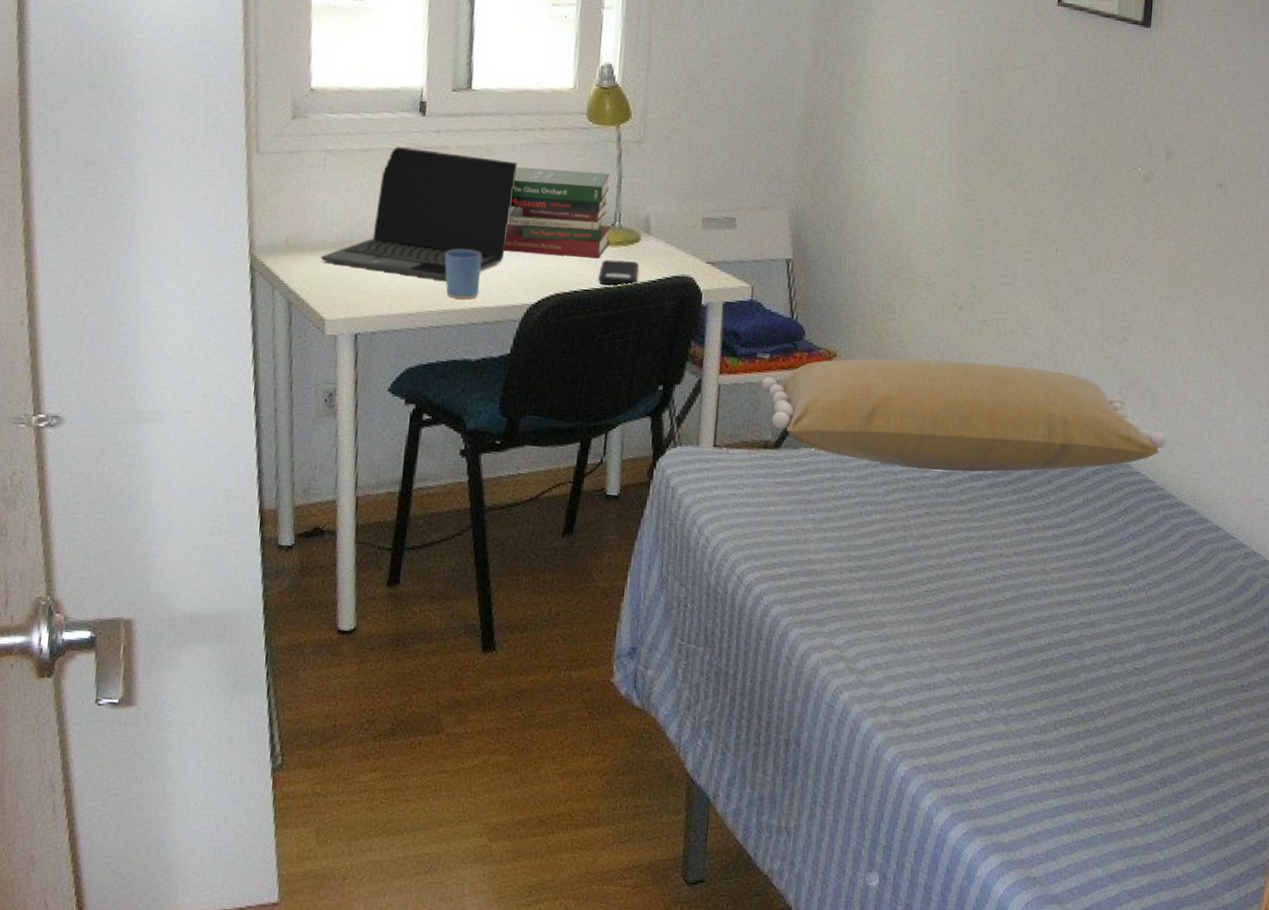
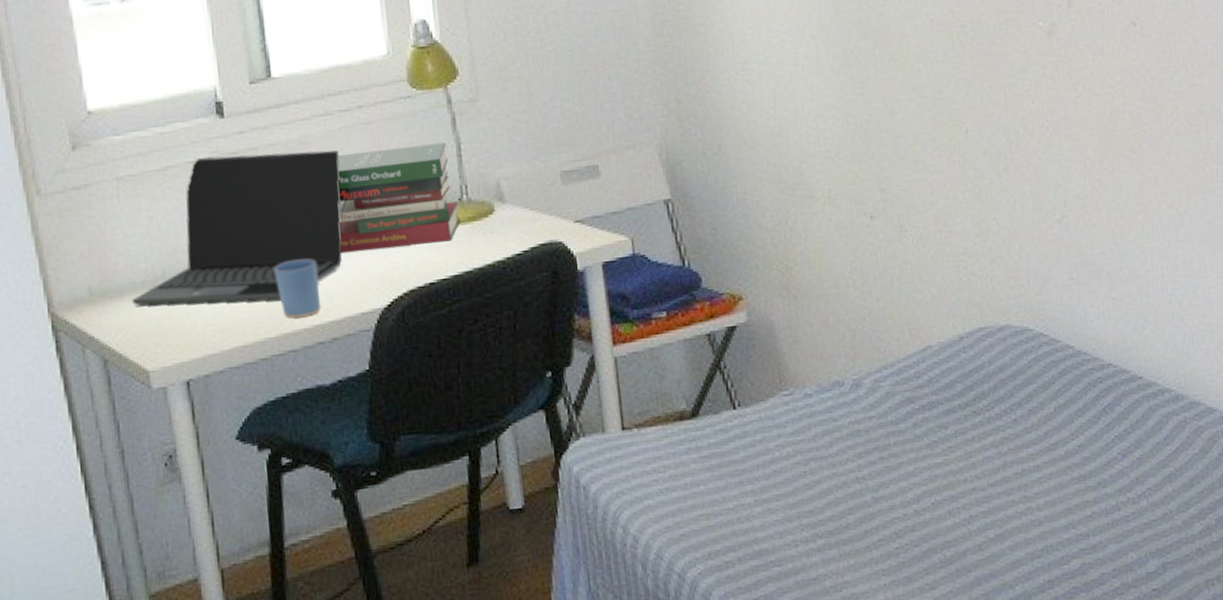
phone: present [598,259,640,286] -> none [454,236,501,269]
pillow: present [761,359,1167,472] -> none [662,267,1135,413]

